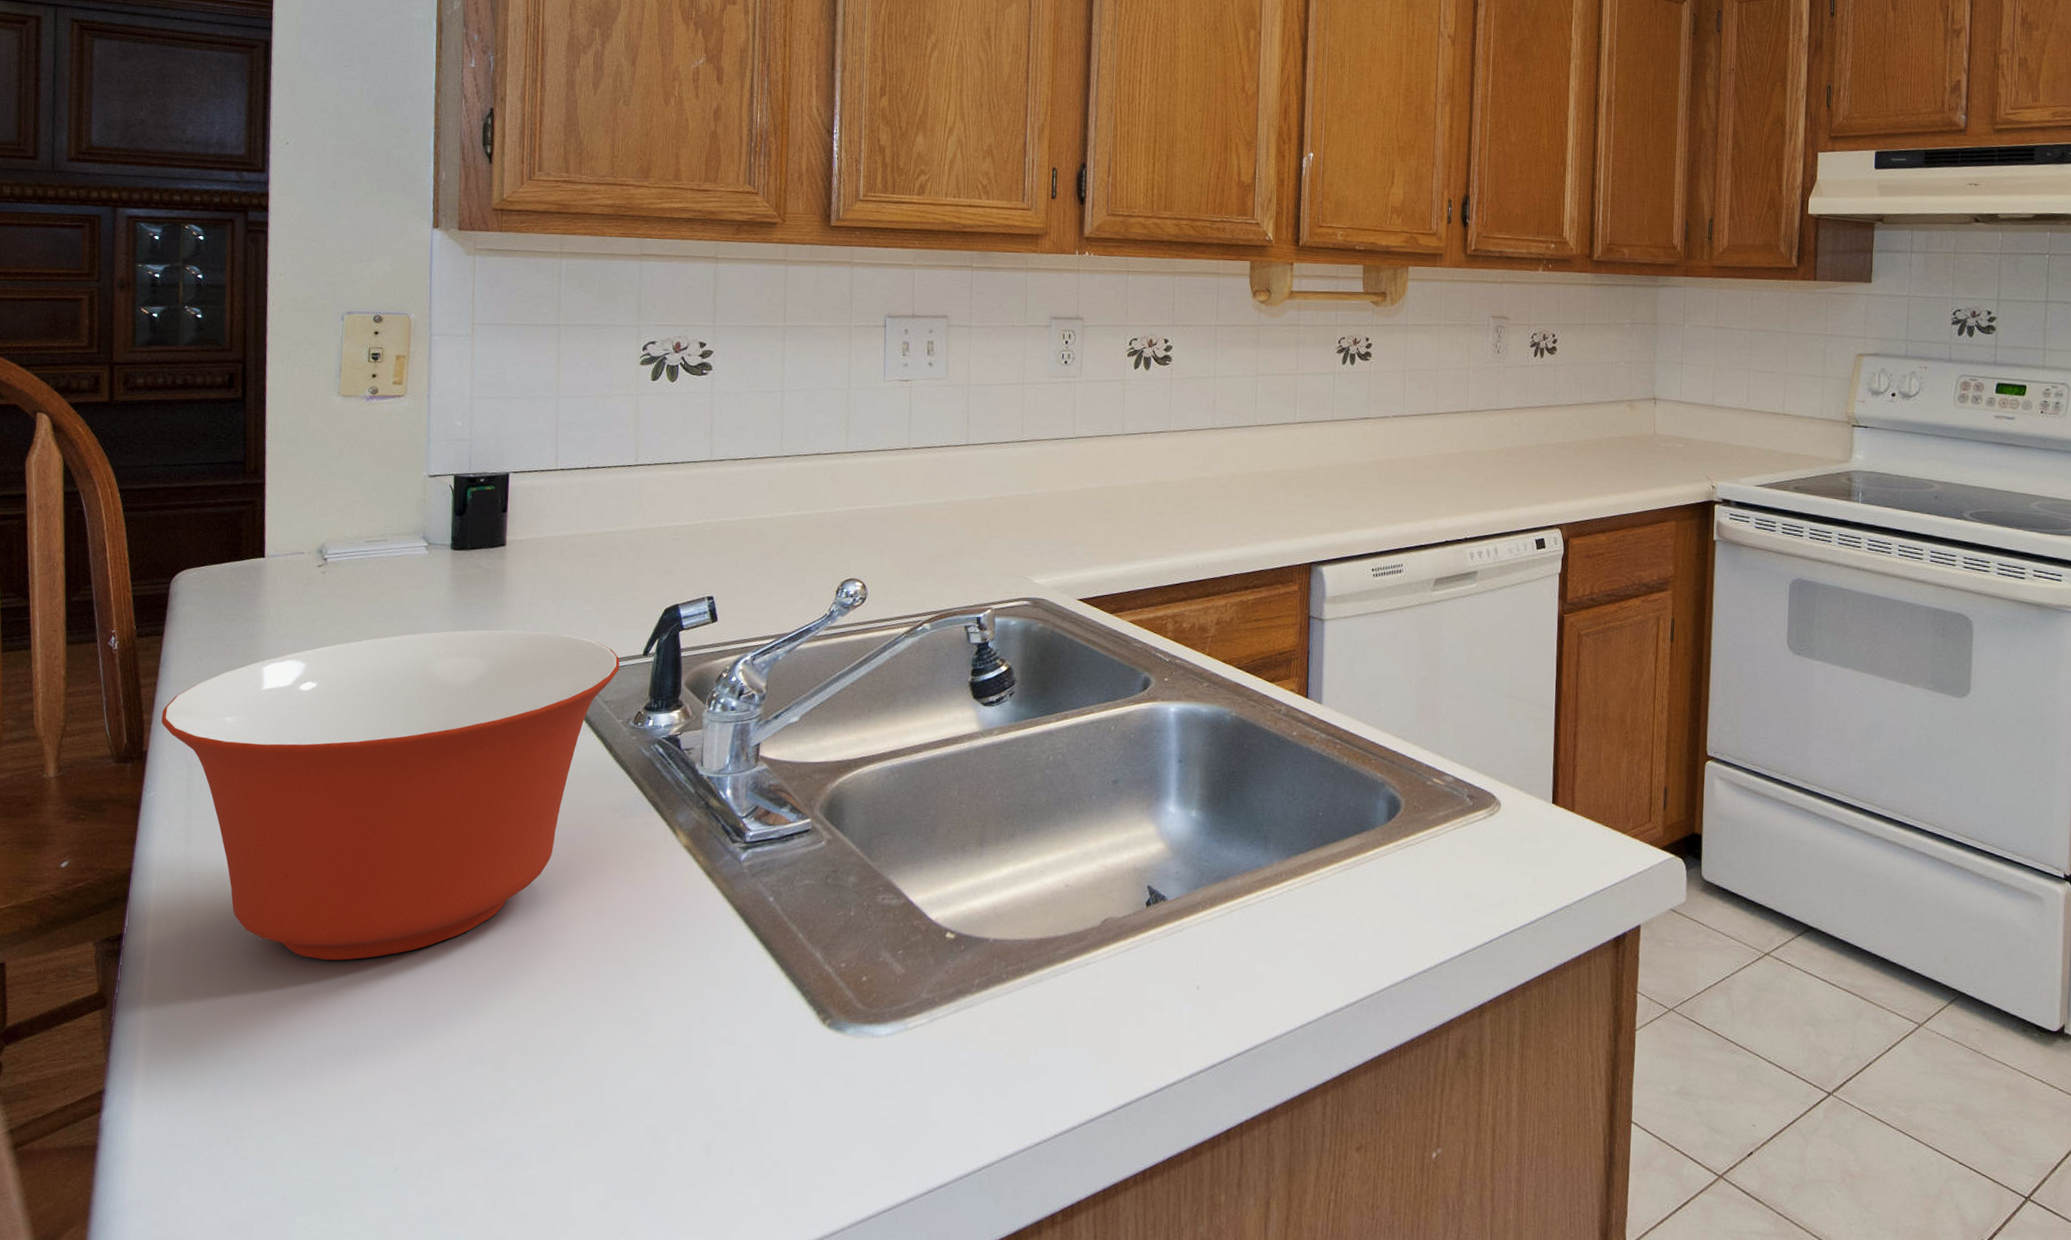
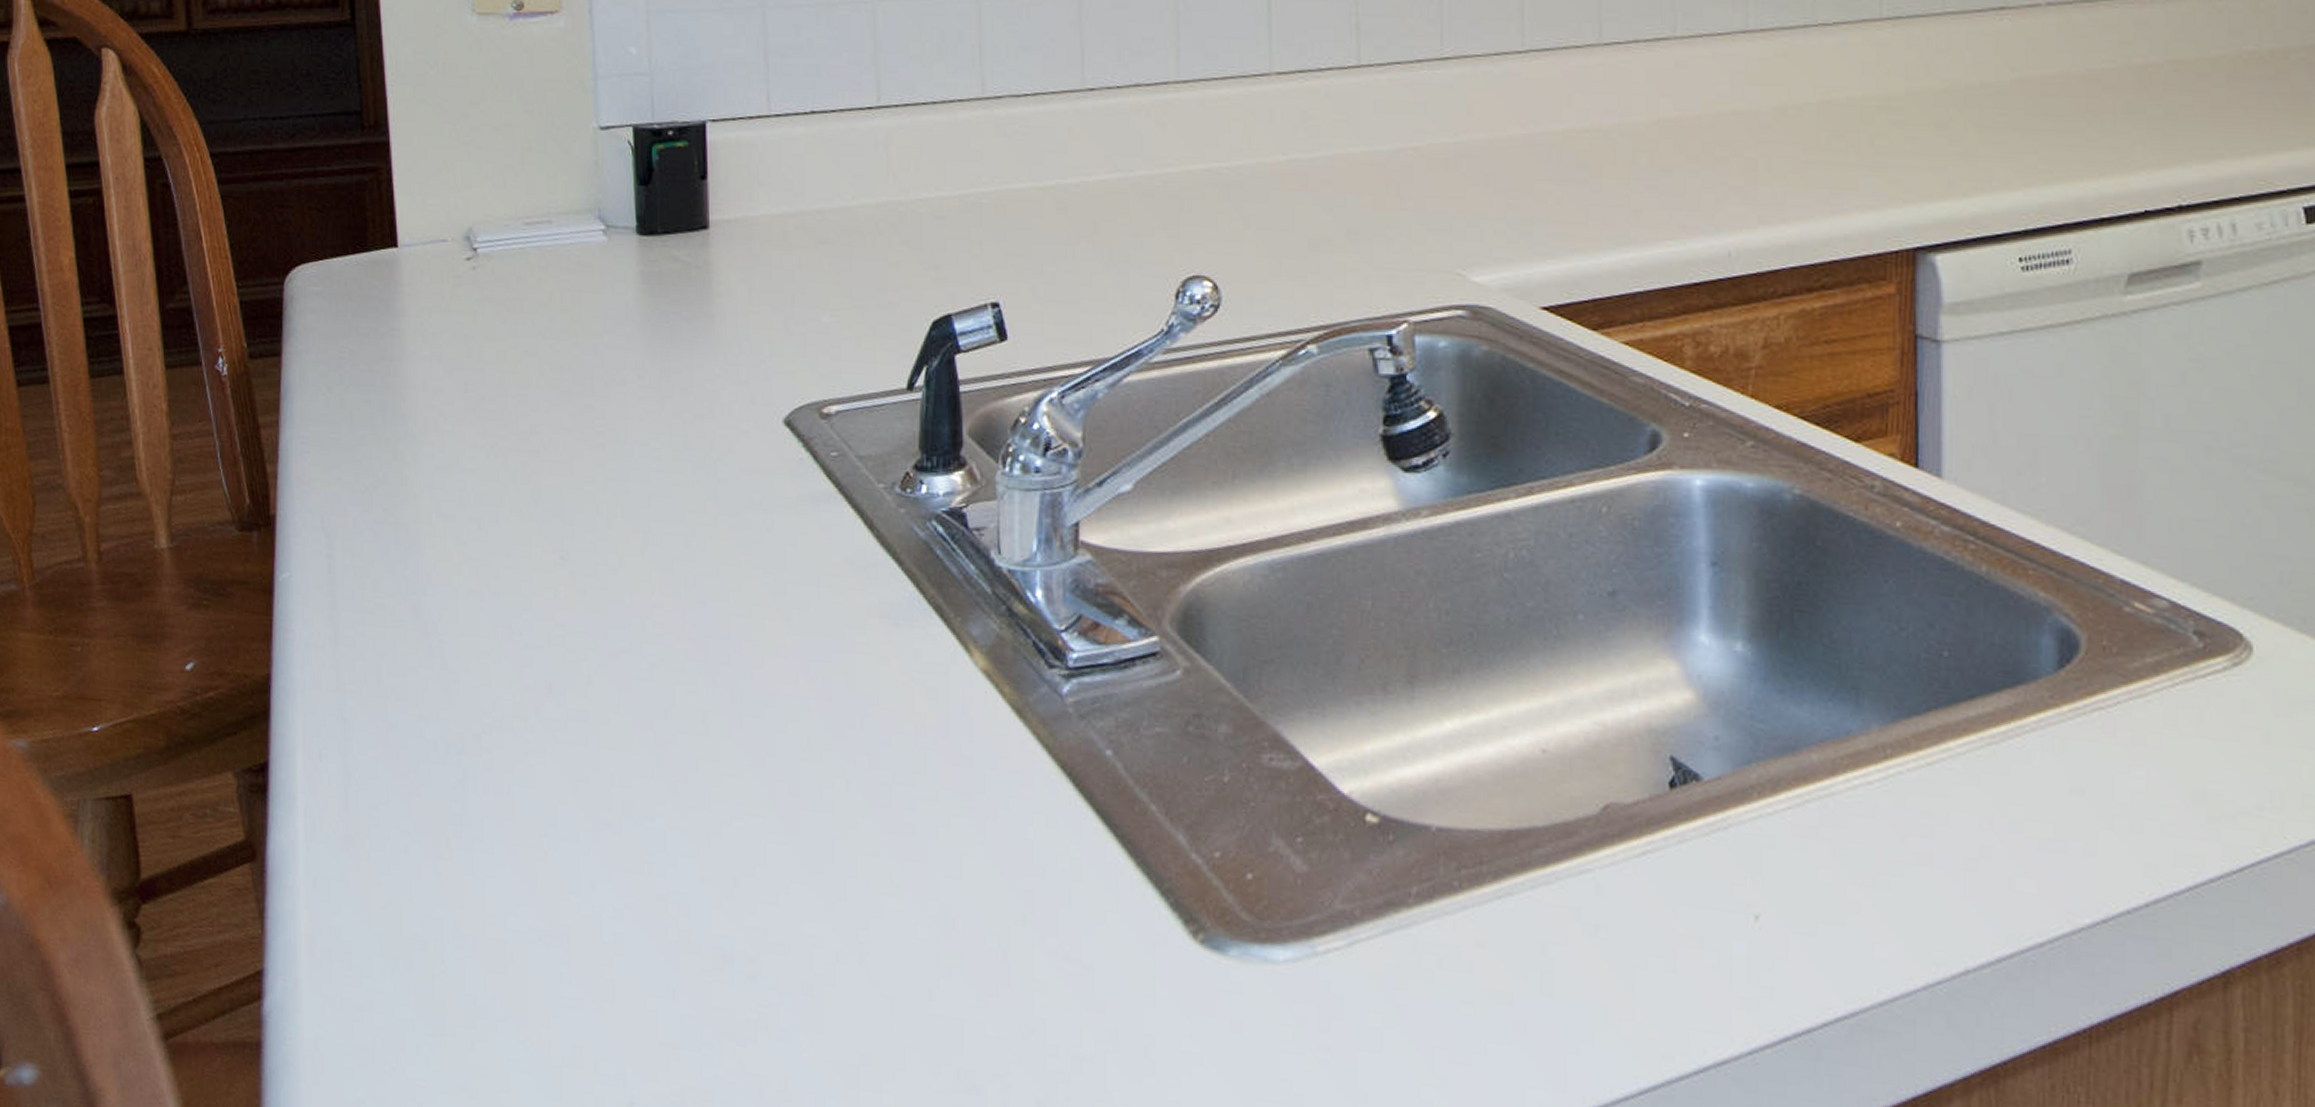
mixing bowl: present [161,629,620,961] -> none [289,350,875,813]

